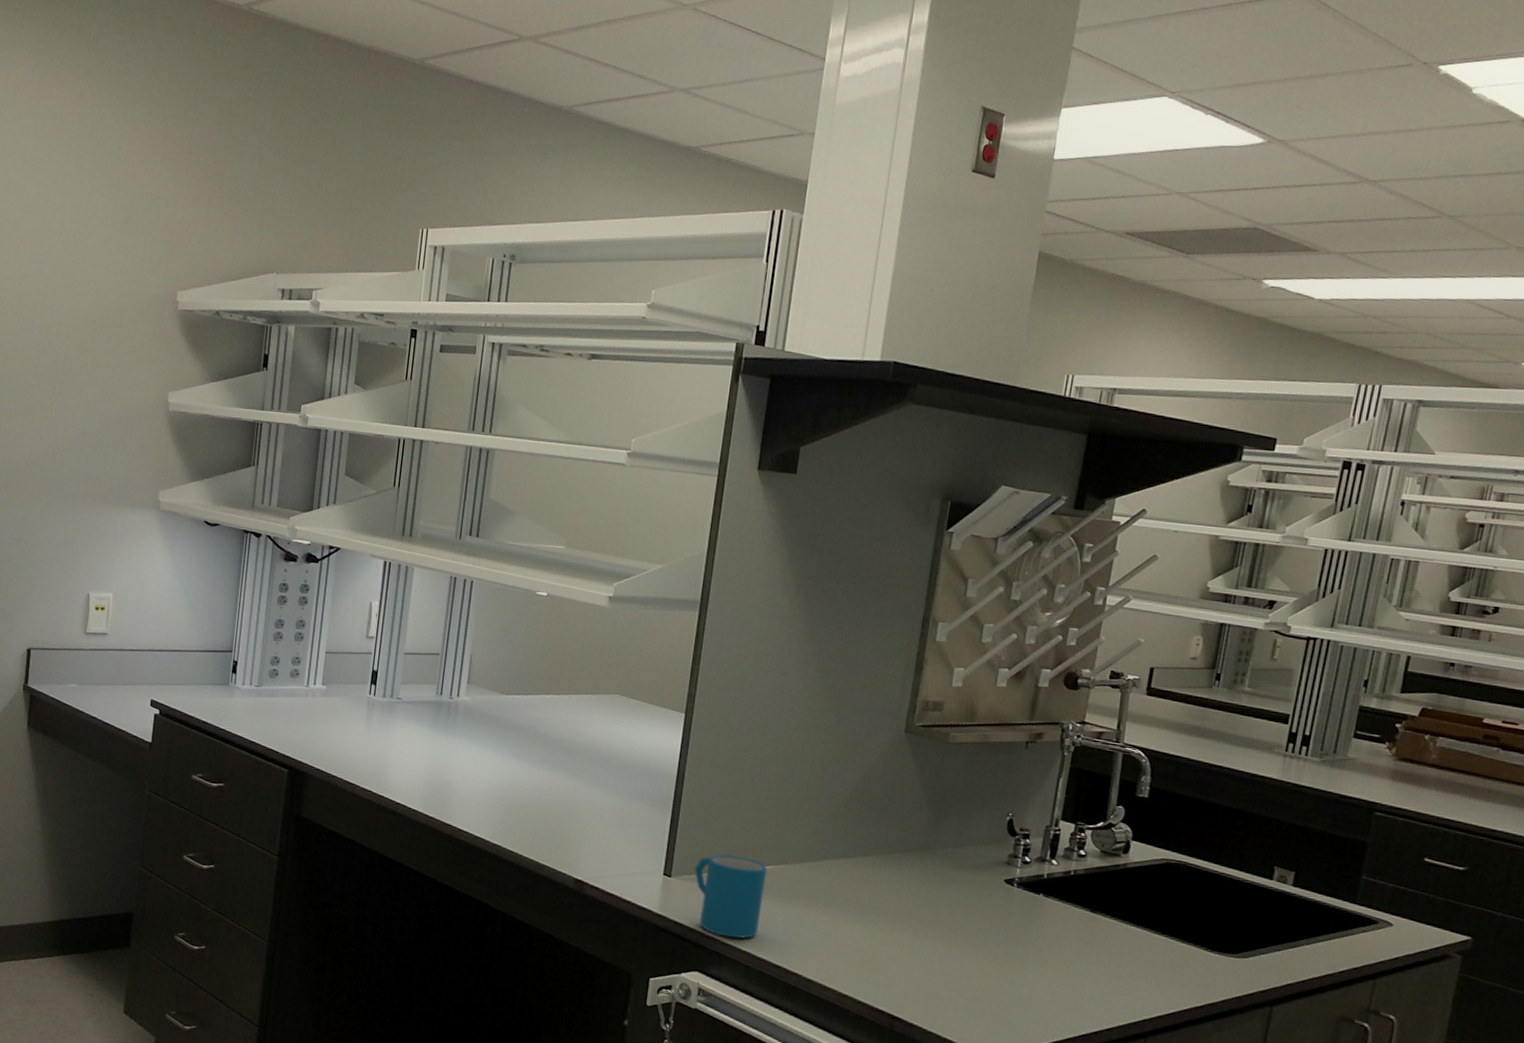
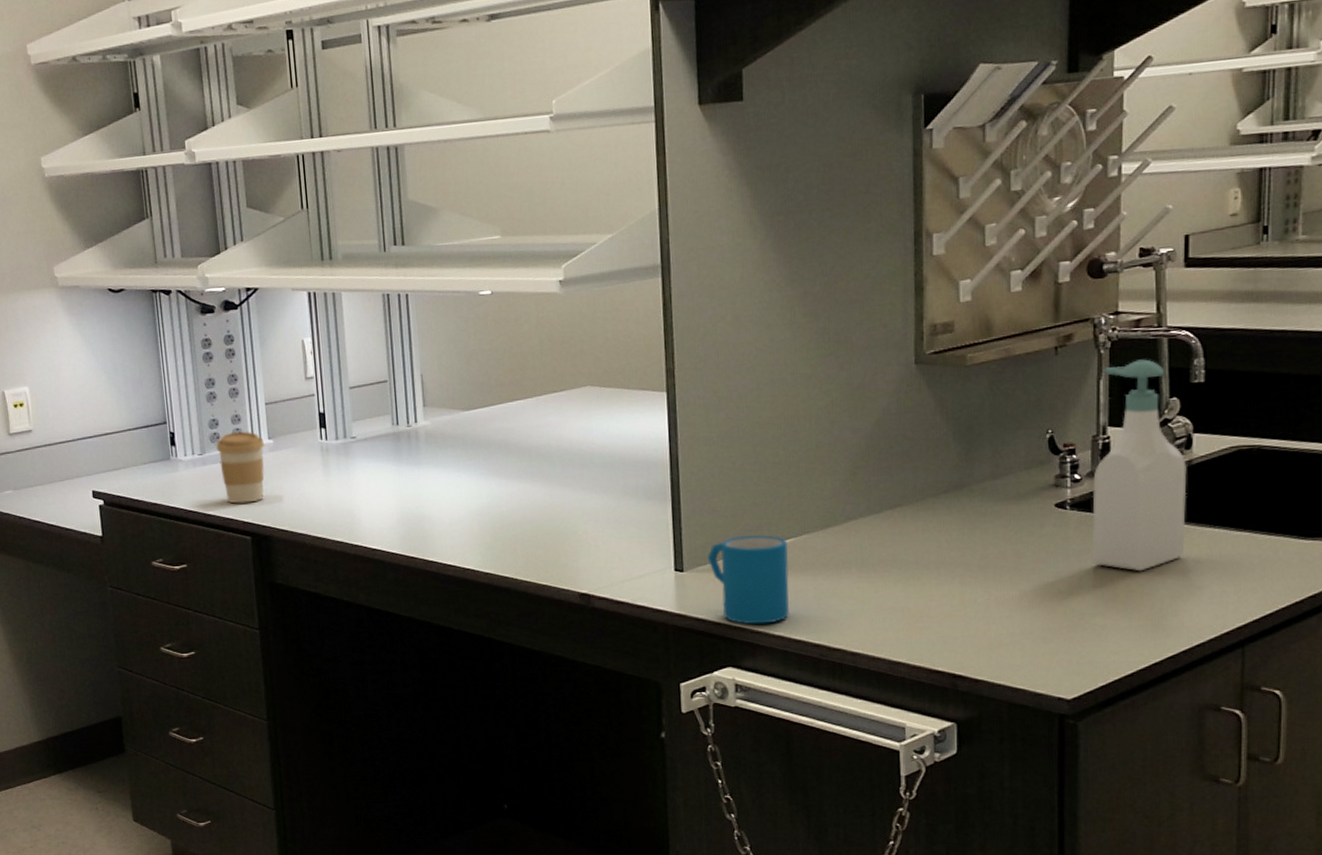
coffee cup: none [272,672,318,739] -> present [216,431,265,504]
soap bottle: none [1028,767,1122,954] -> present [1092,359,1187,572]

